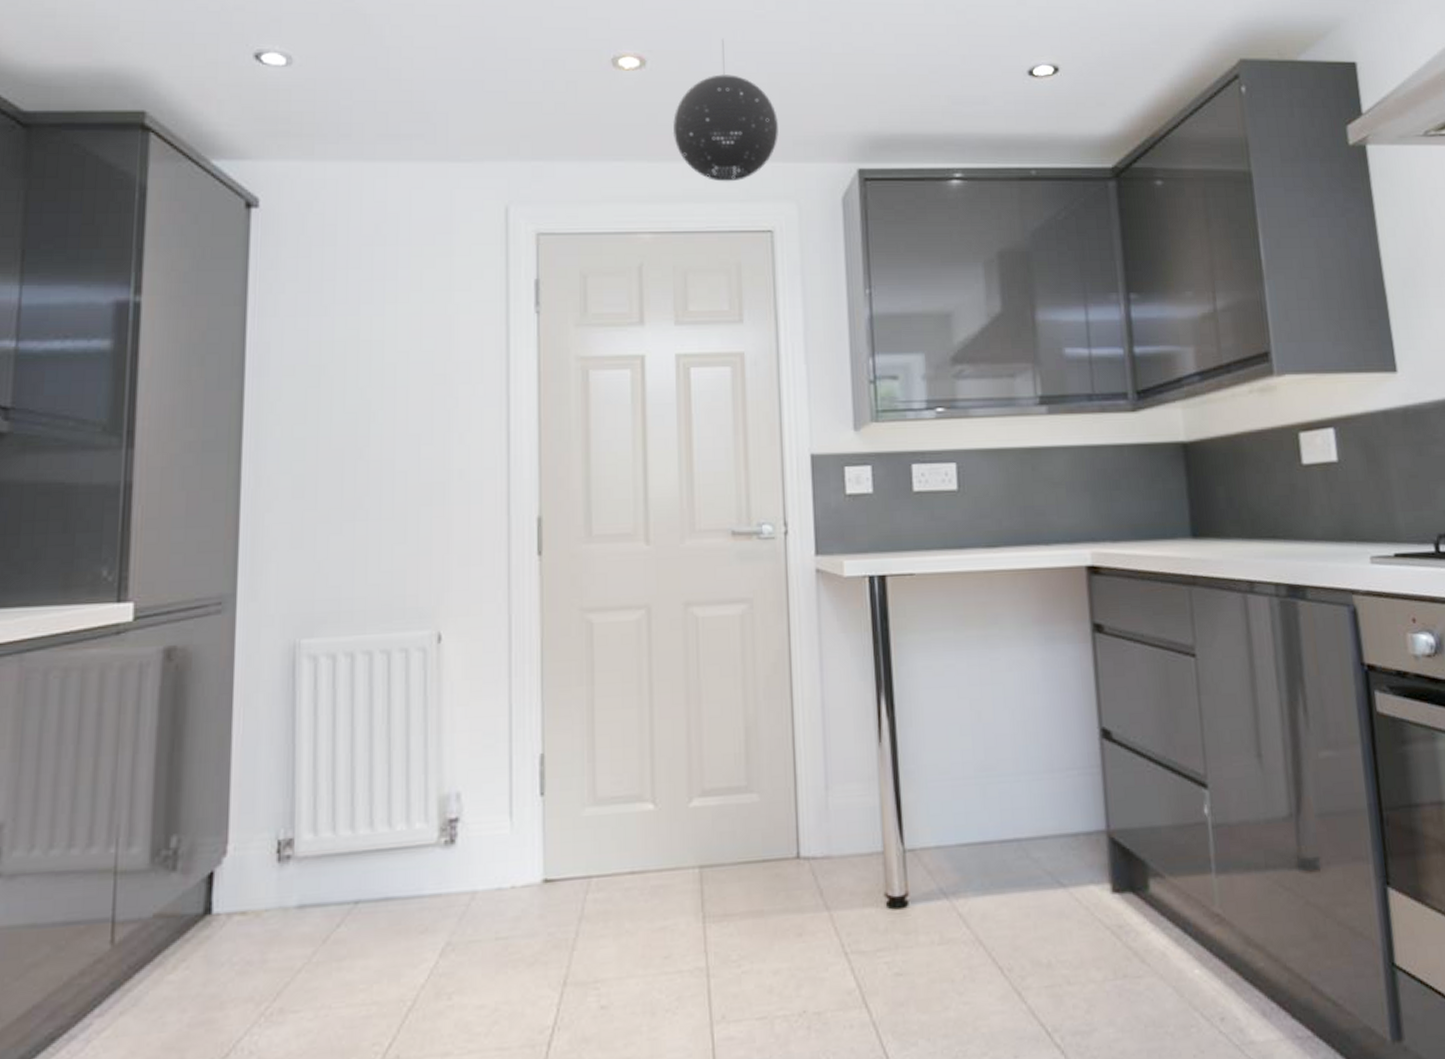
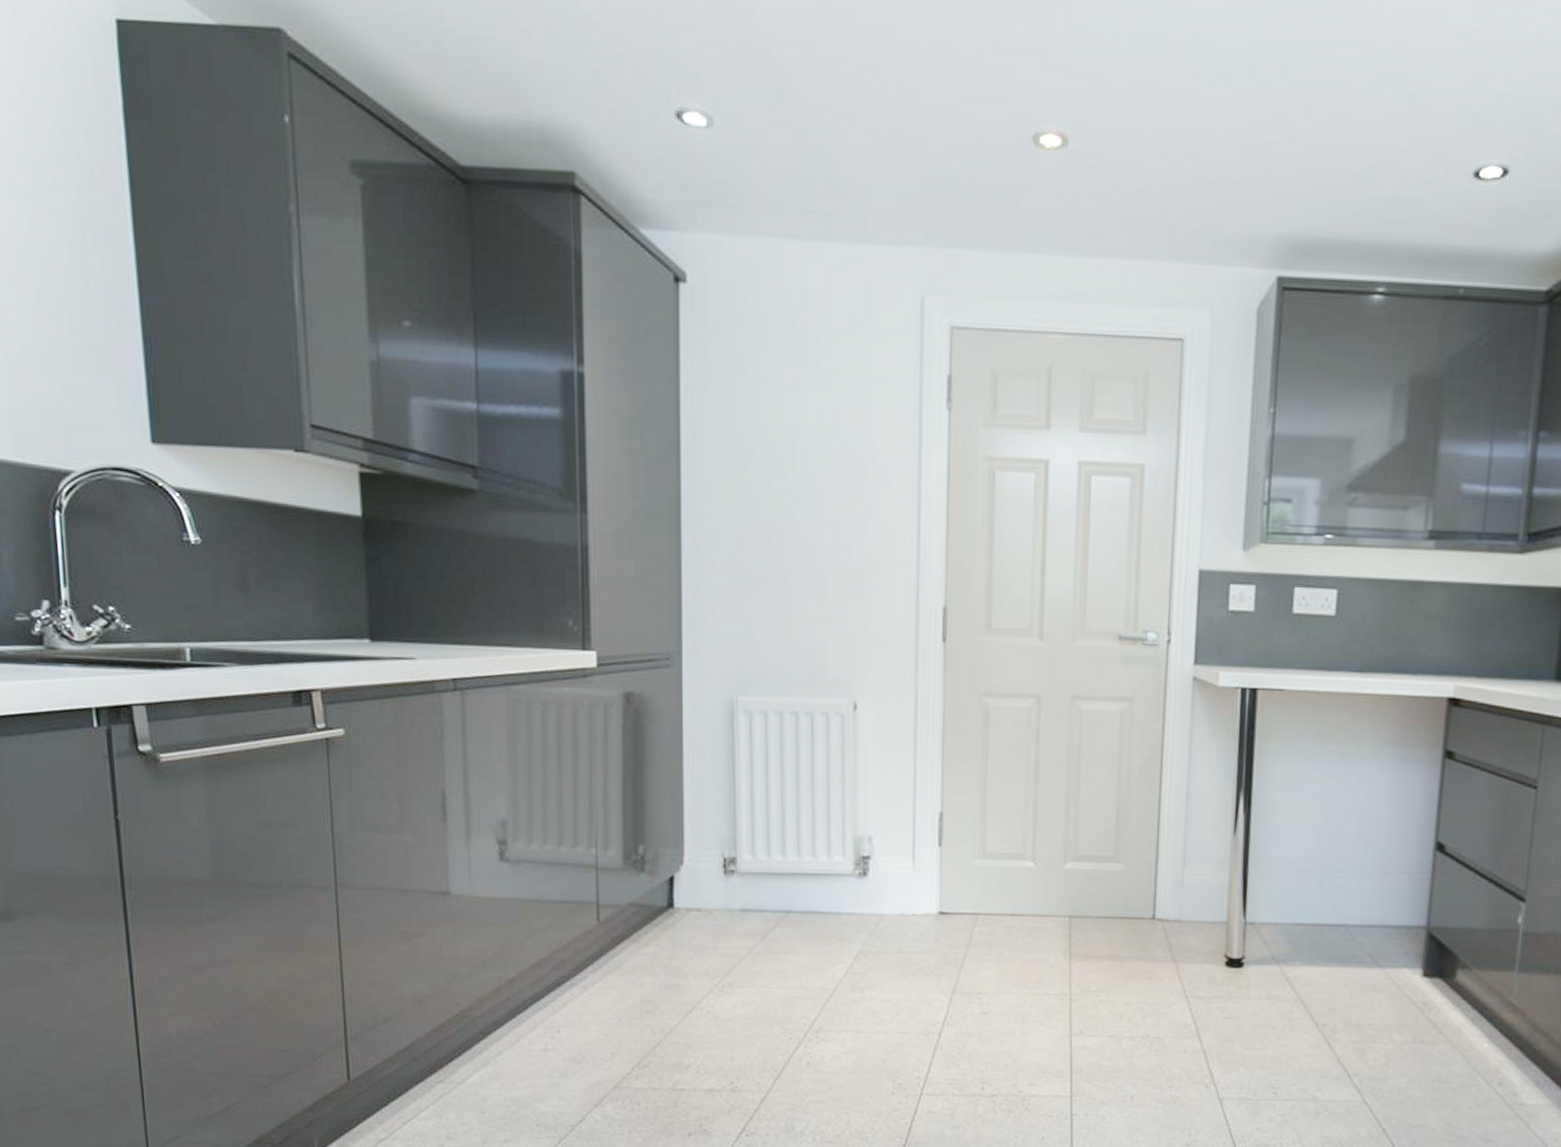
pendant light: present [672,38,778,182] -> none [1090,116,1200,283]

